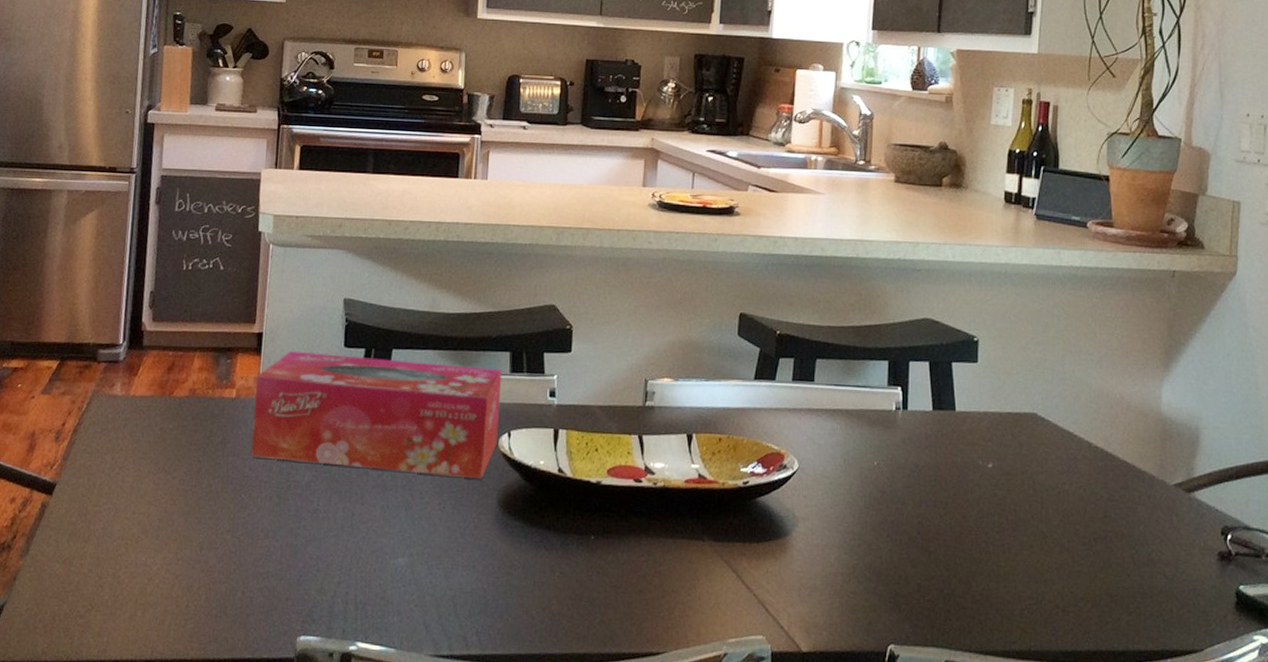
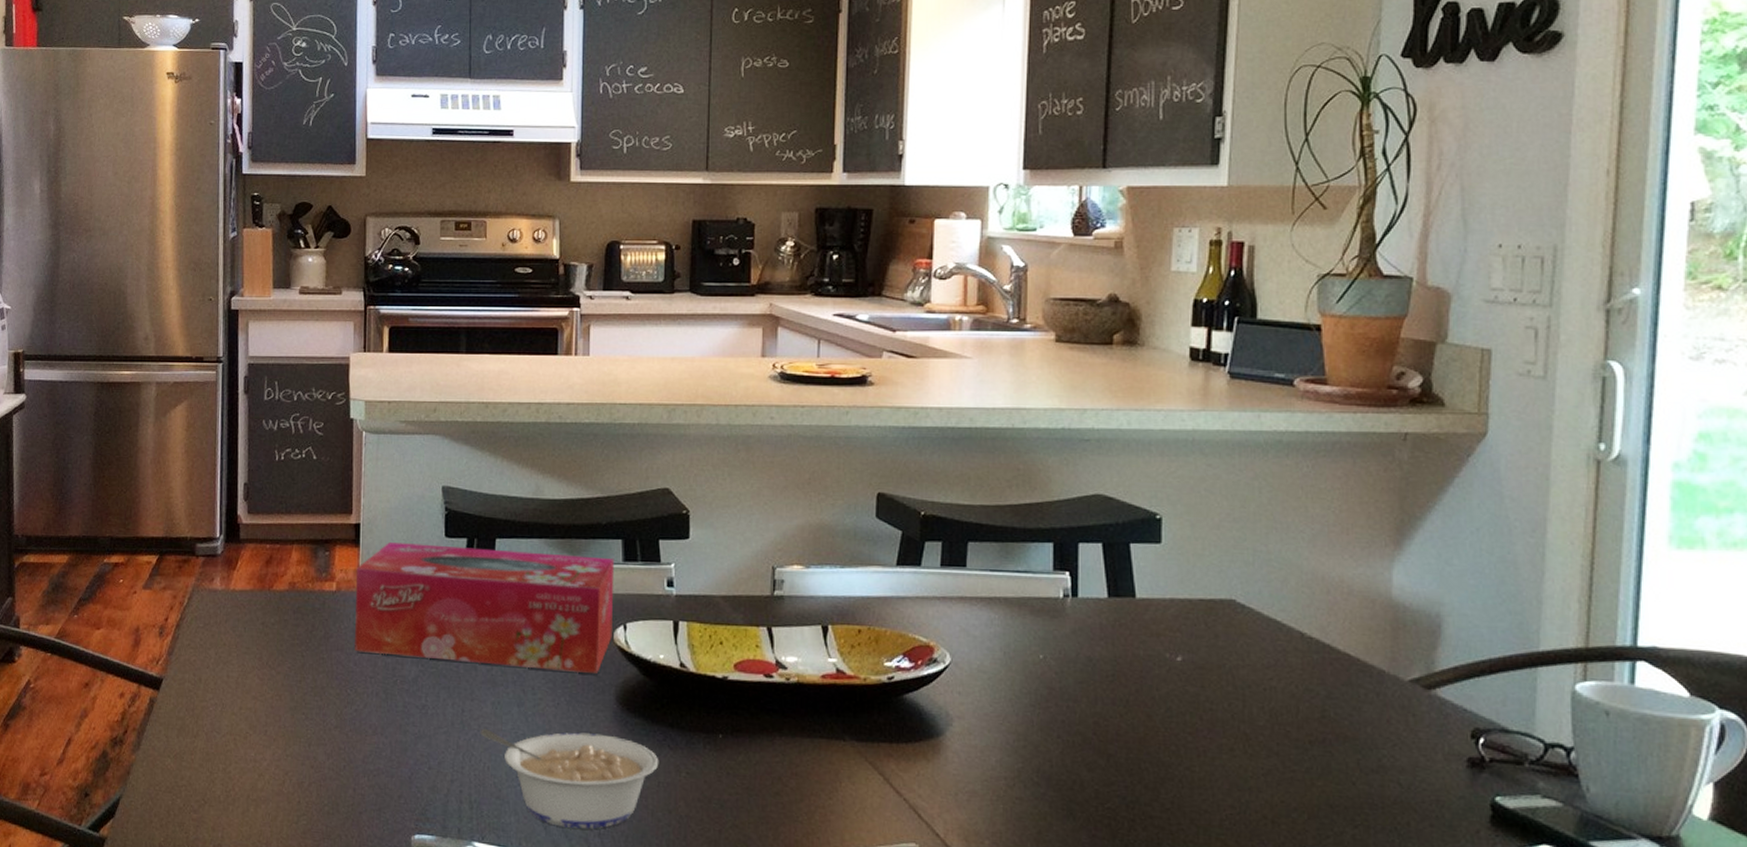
legume: none [368,531,536,628] -> present [479,728,659,829]

